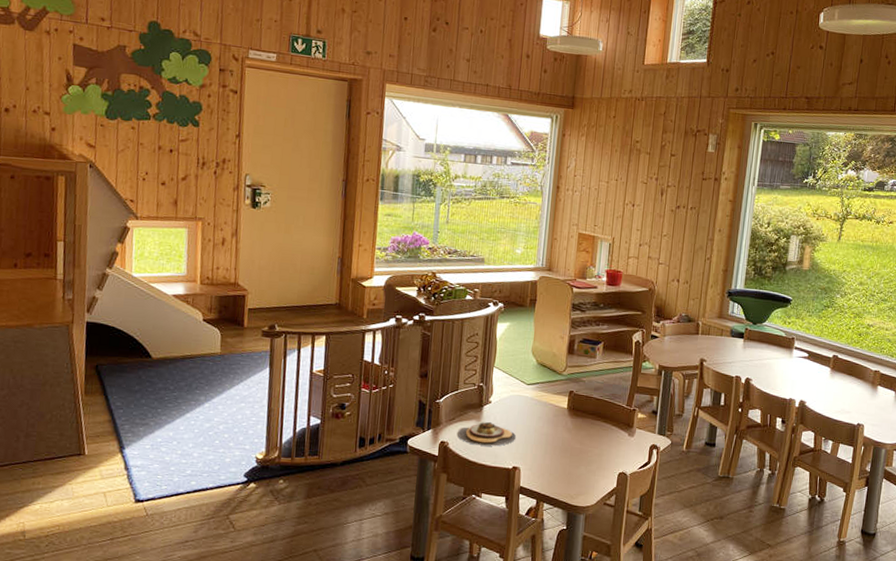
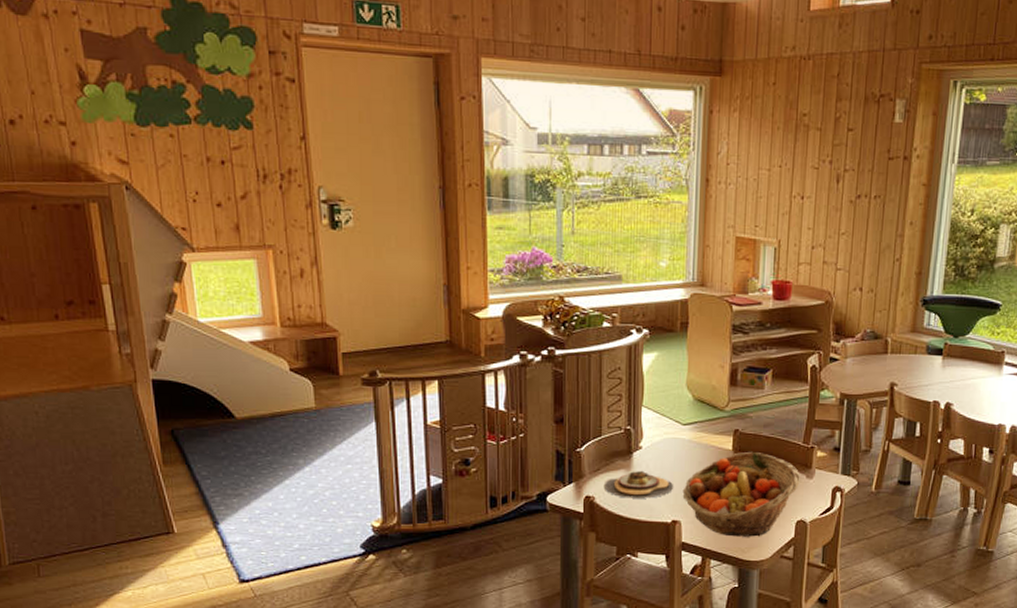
fruit basket: none [523,410,623,485] -> present [682,451,800,537]

